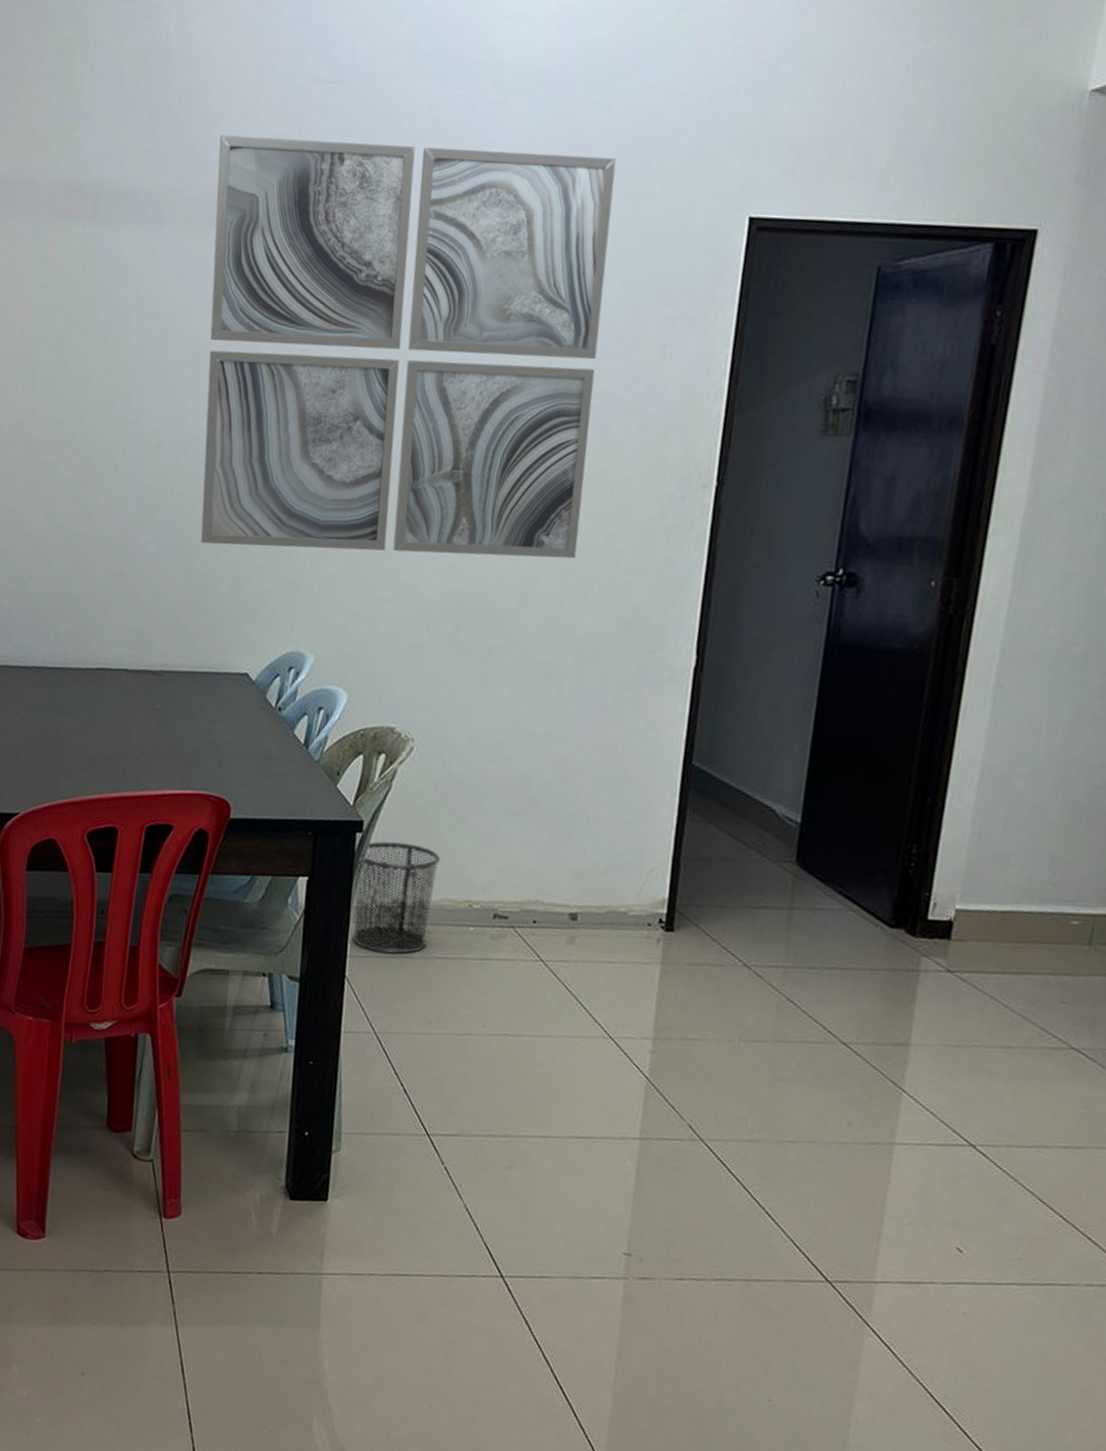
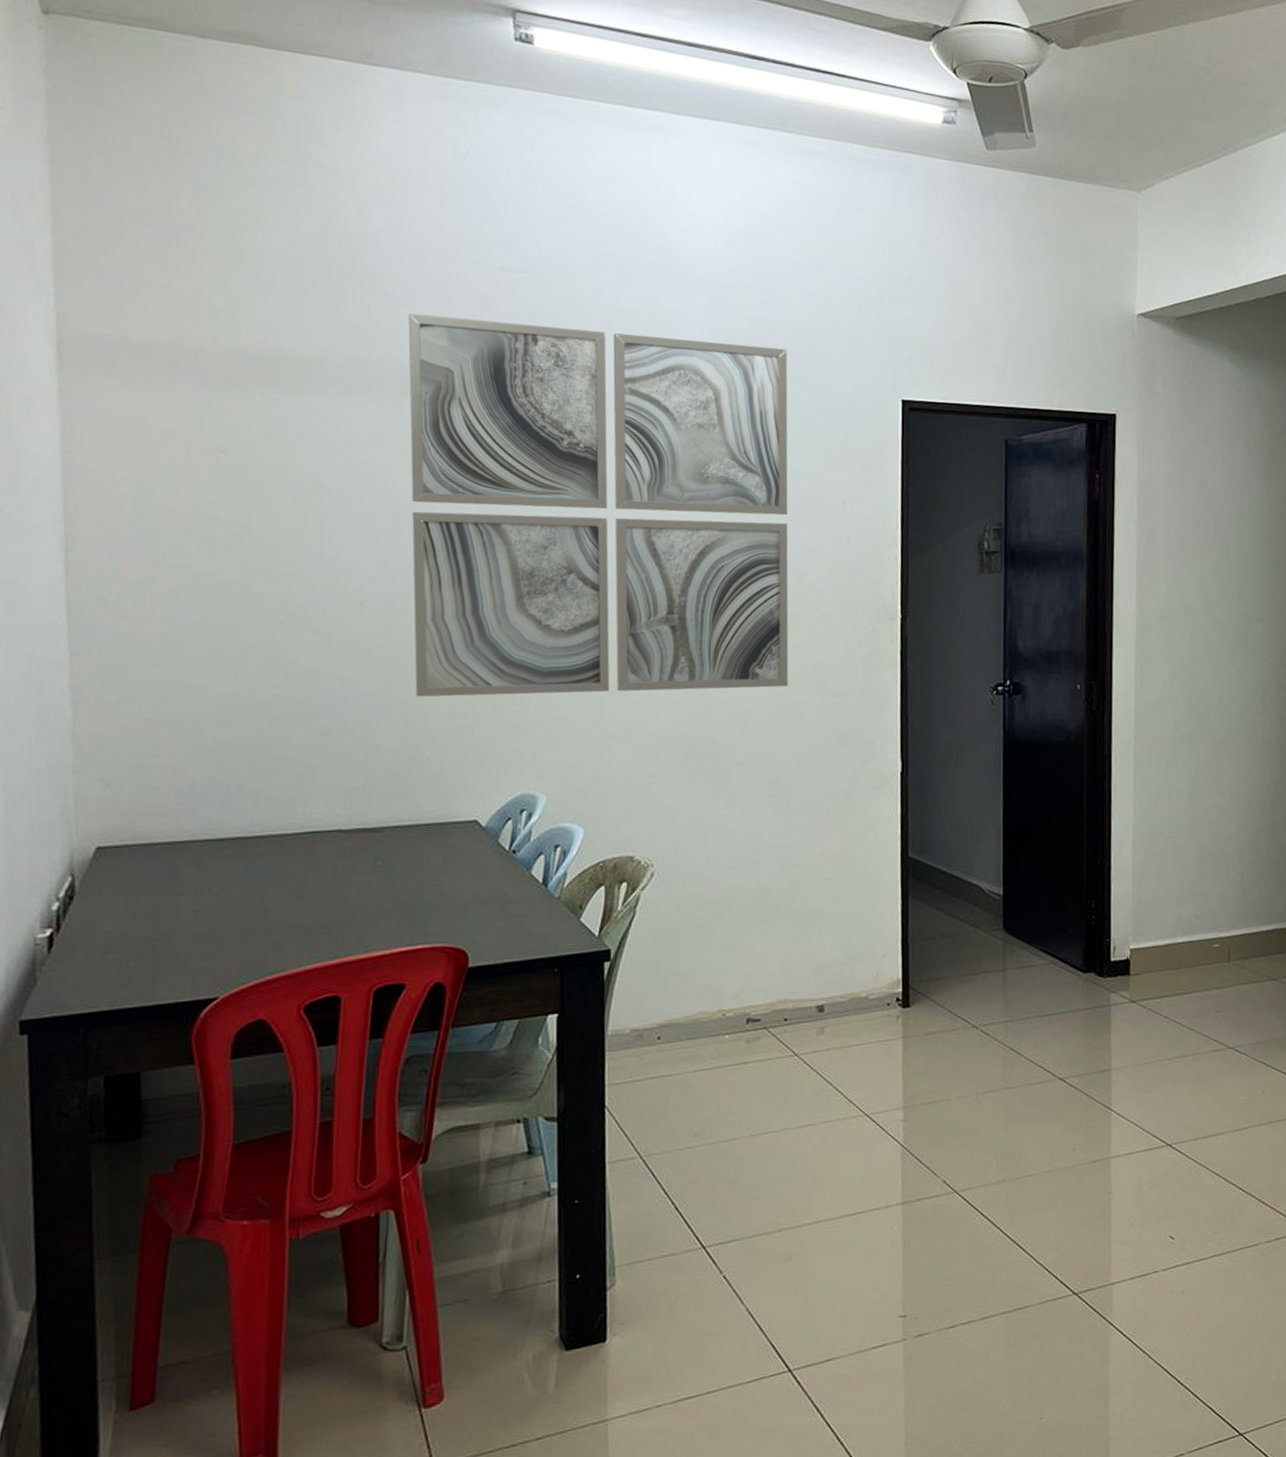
waste bin: present [352,841,441,954] -> none [606,964,690,1076]

